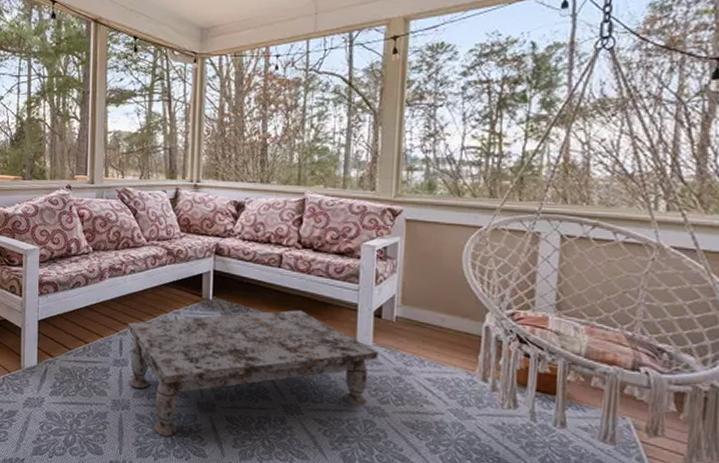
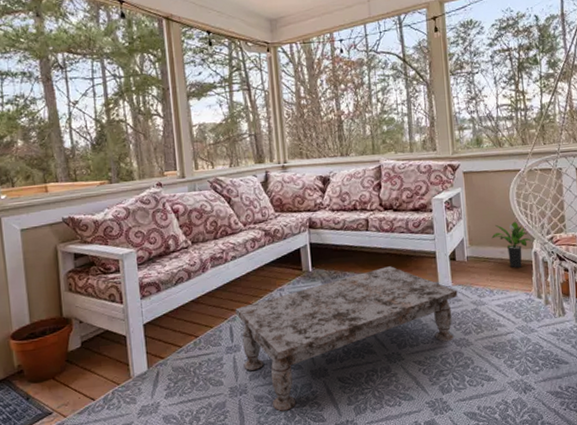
potted plant: none [431,286,488,342] -> present [491,221,534,268]

